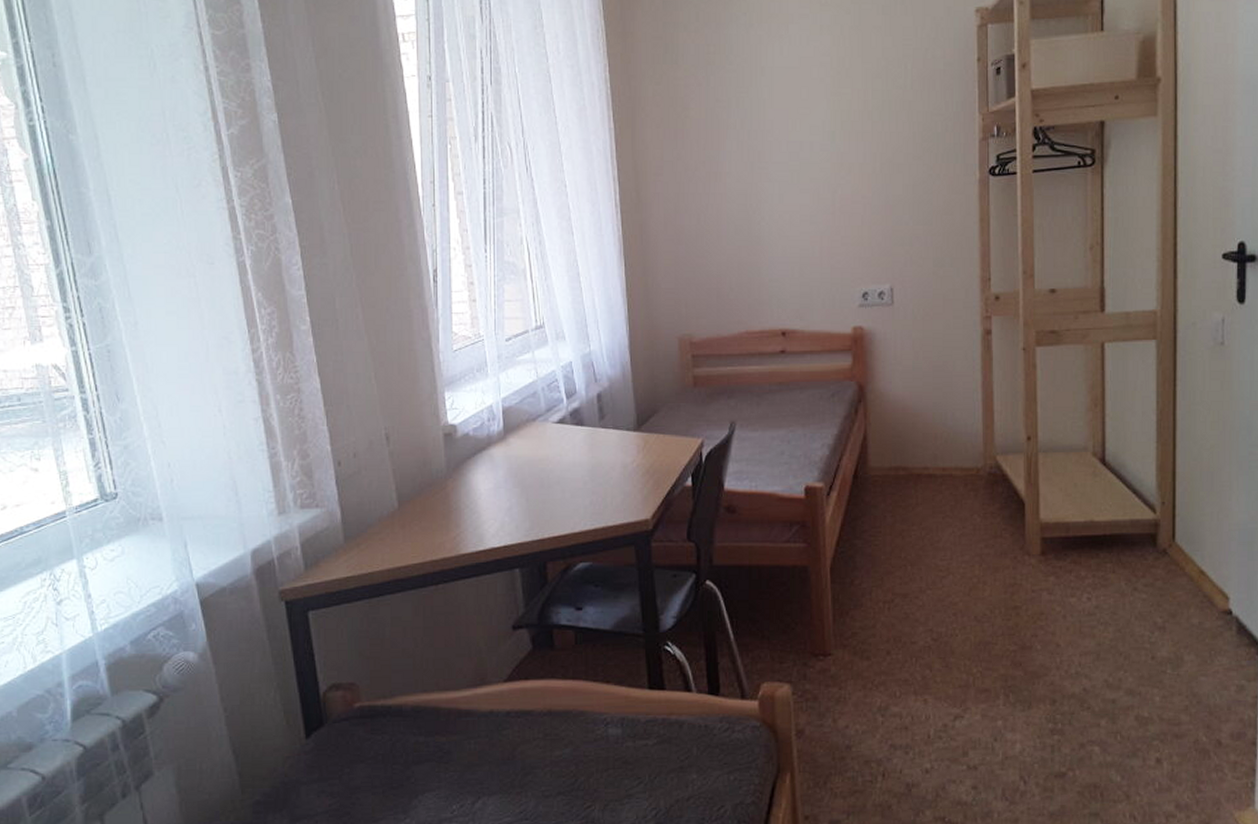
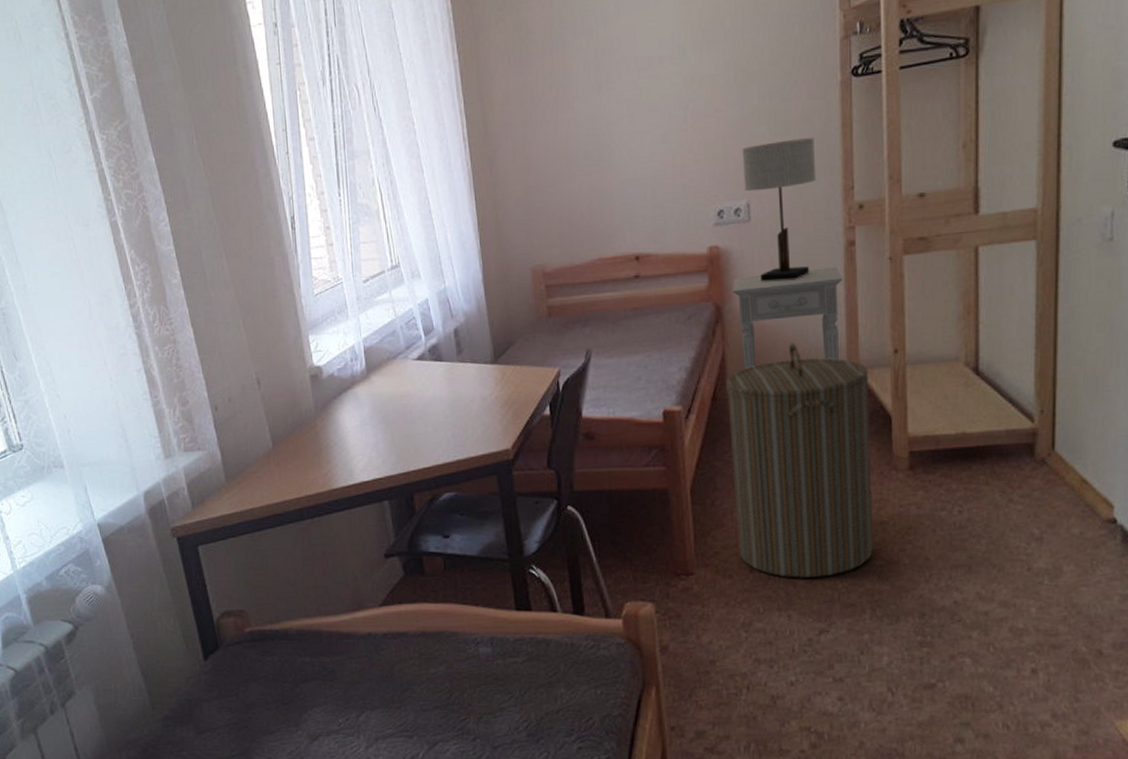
laundry hamper: none [868,425,1007,662] -> present [726,343,873,579]
nightstand: none [875,354,979,449] -> present [732,267,842,369]
table lamp: none [887,229,955,365] -> present [742,137,816,282]

